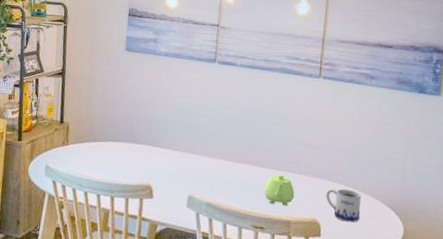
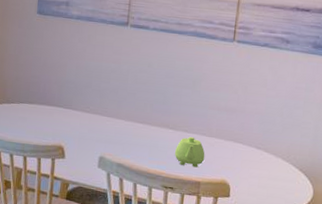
mug: present [326,188,361,223] -> none [236,151,272,184]

